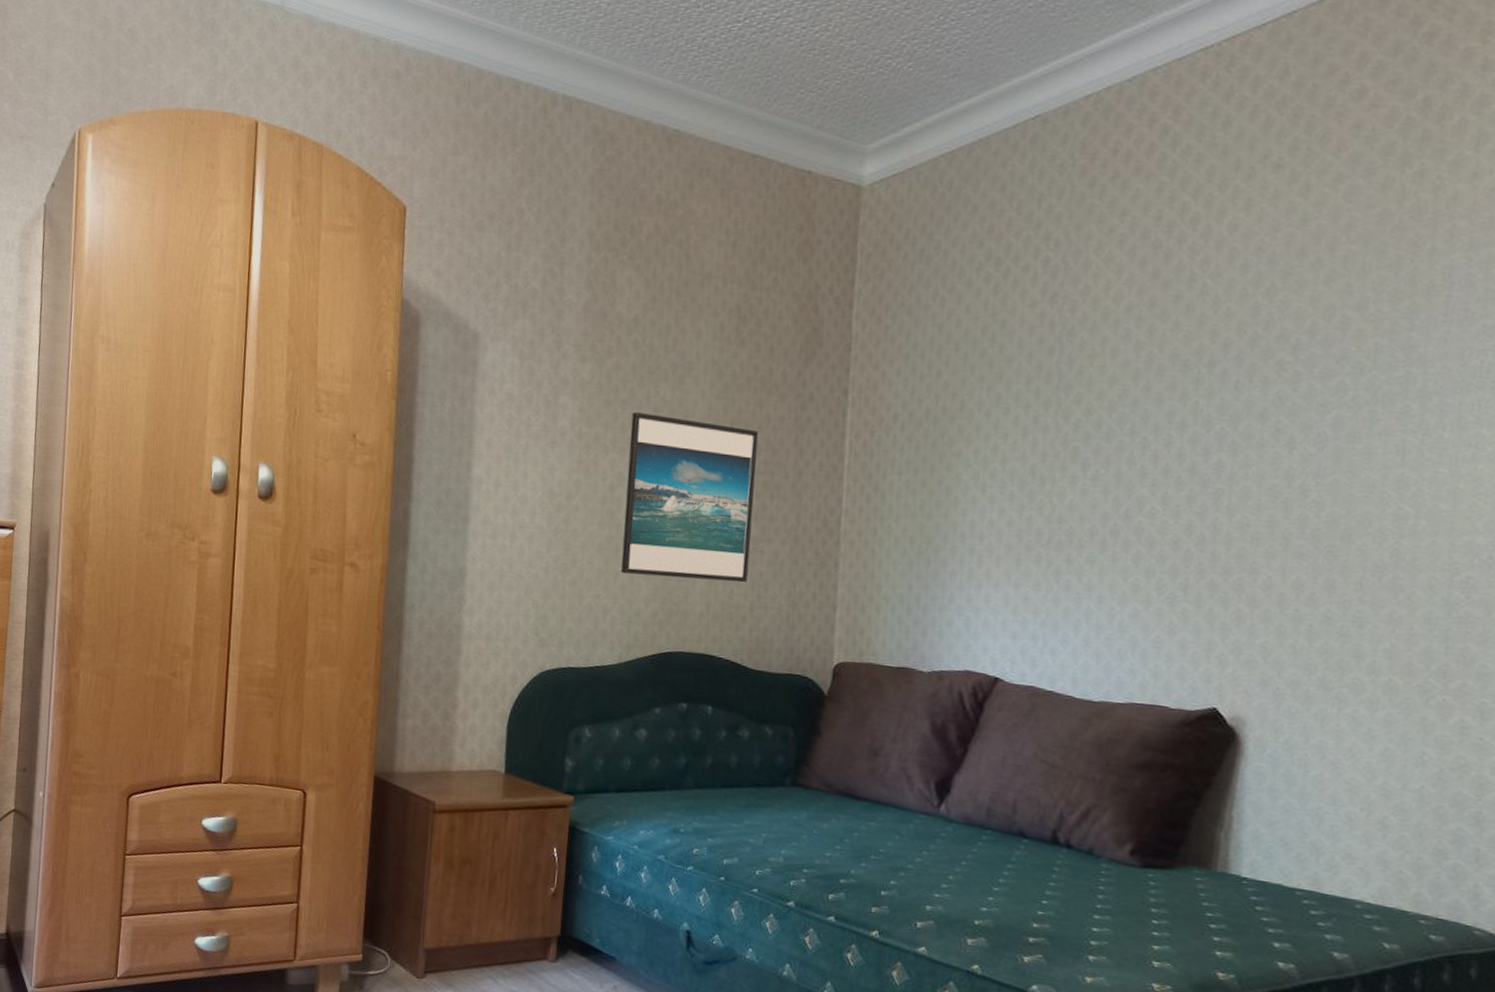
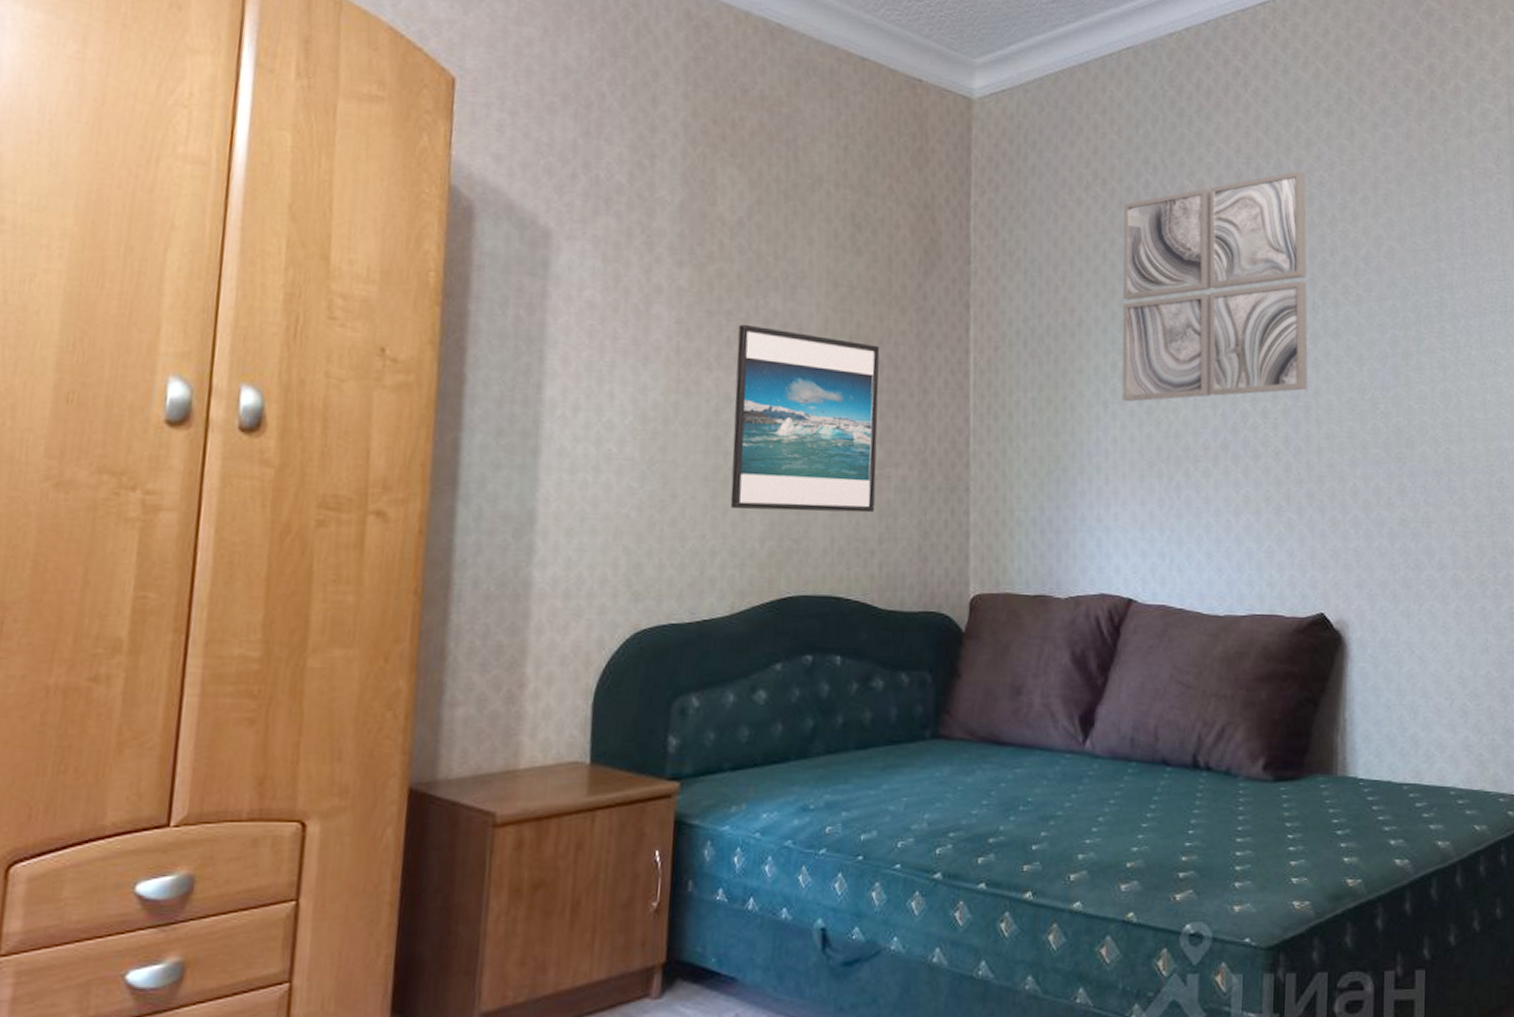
wall art: none [1001,235,1241,486] -> present [1121,170,1308,402]

